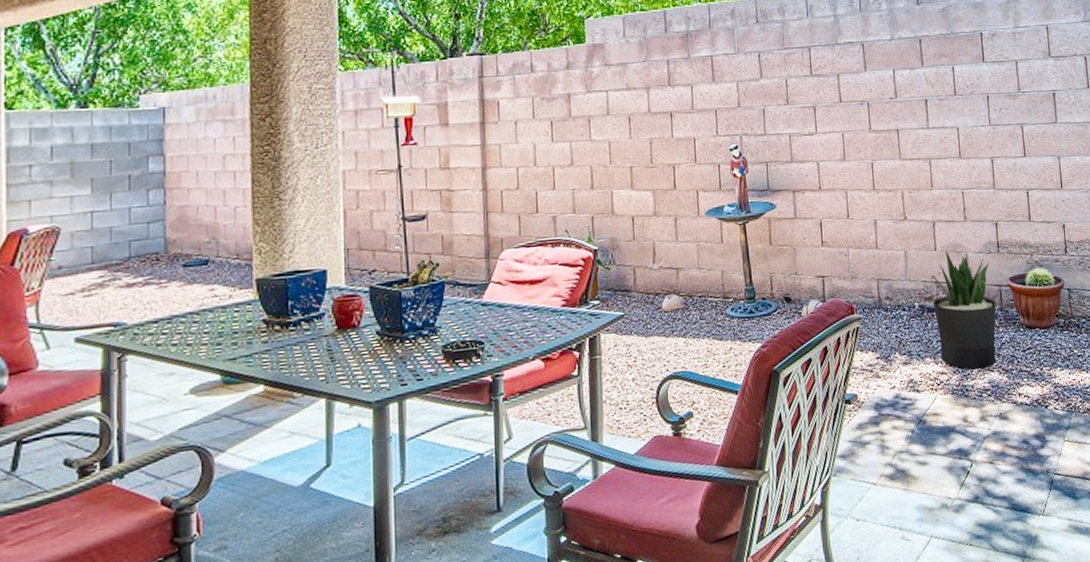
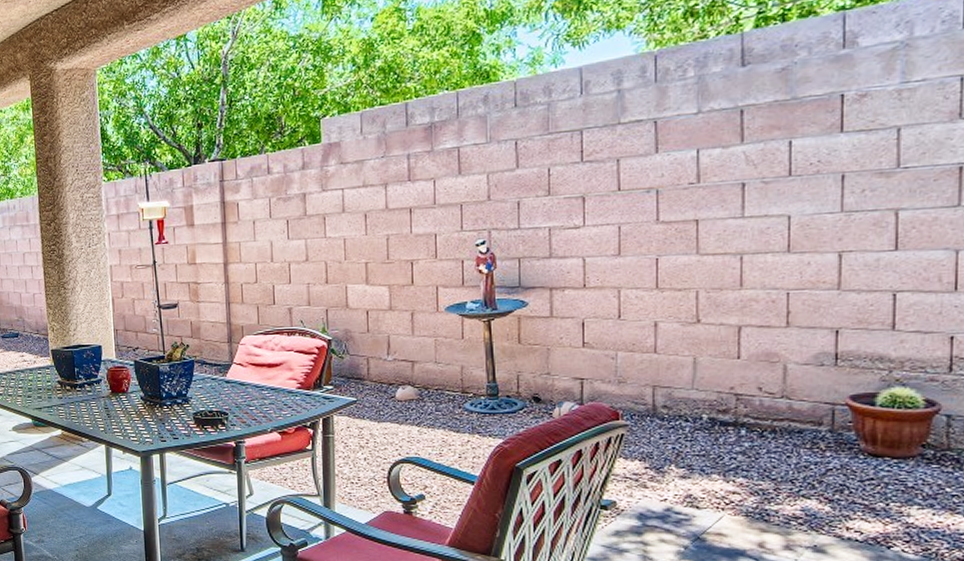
planter: present [931,250,997,370] -> none [728,359,825,494]

